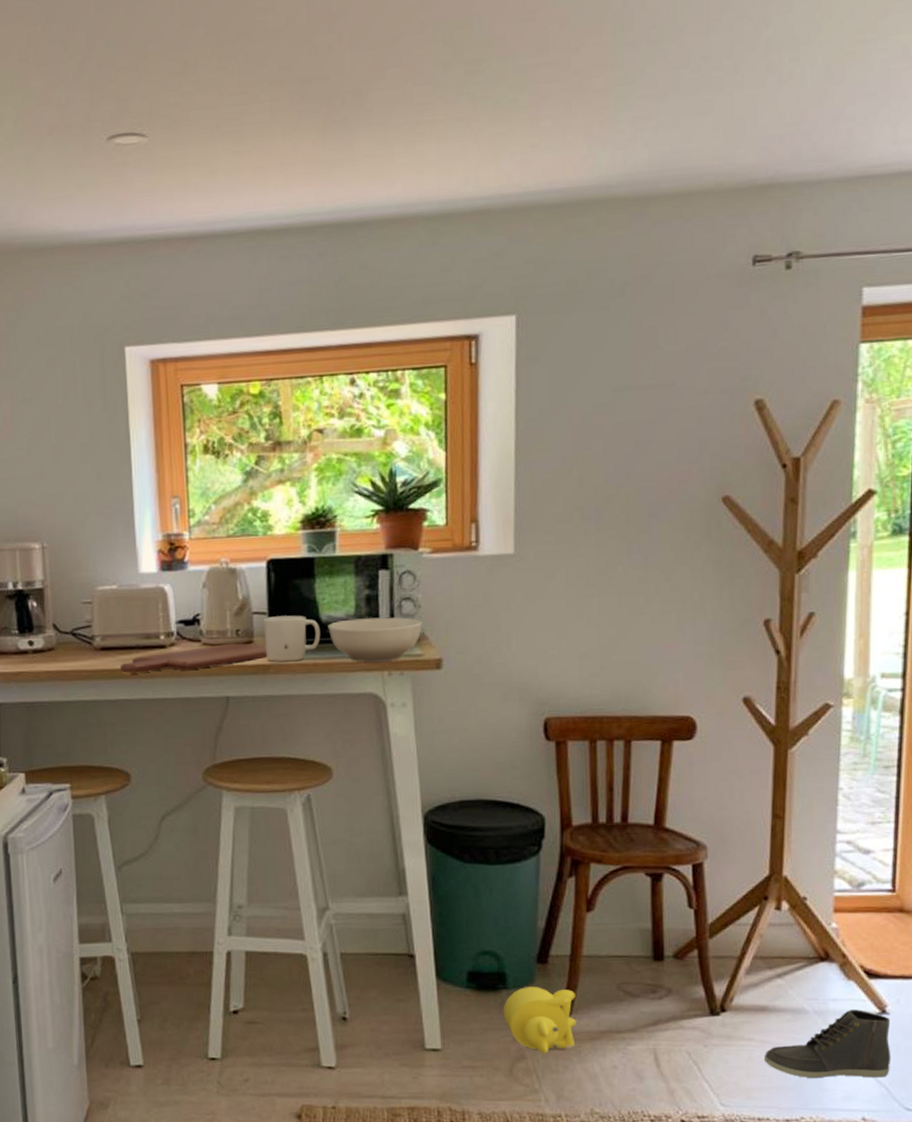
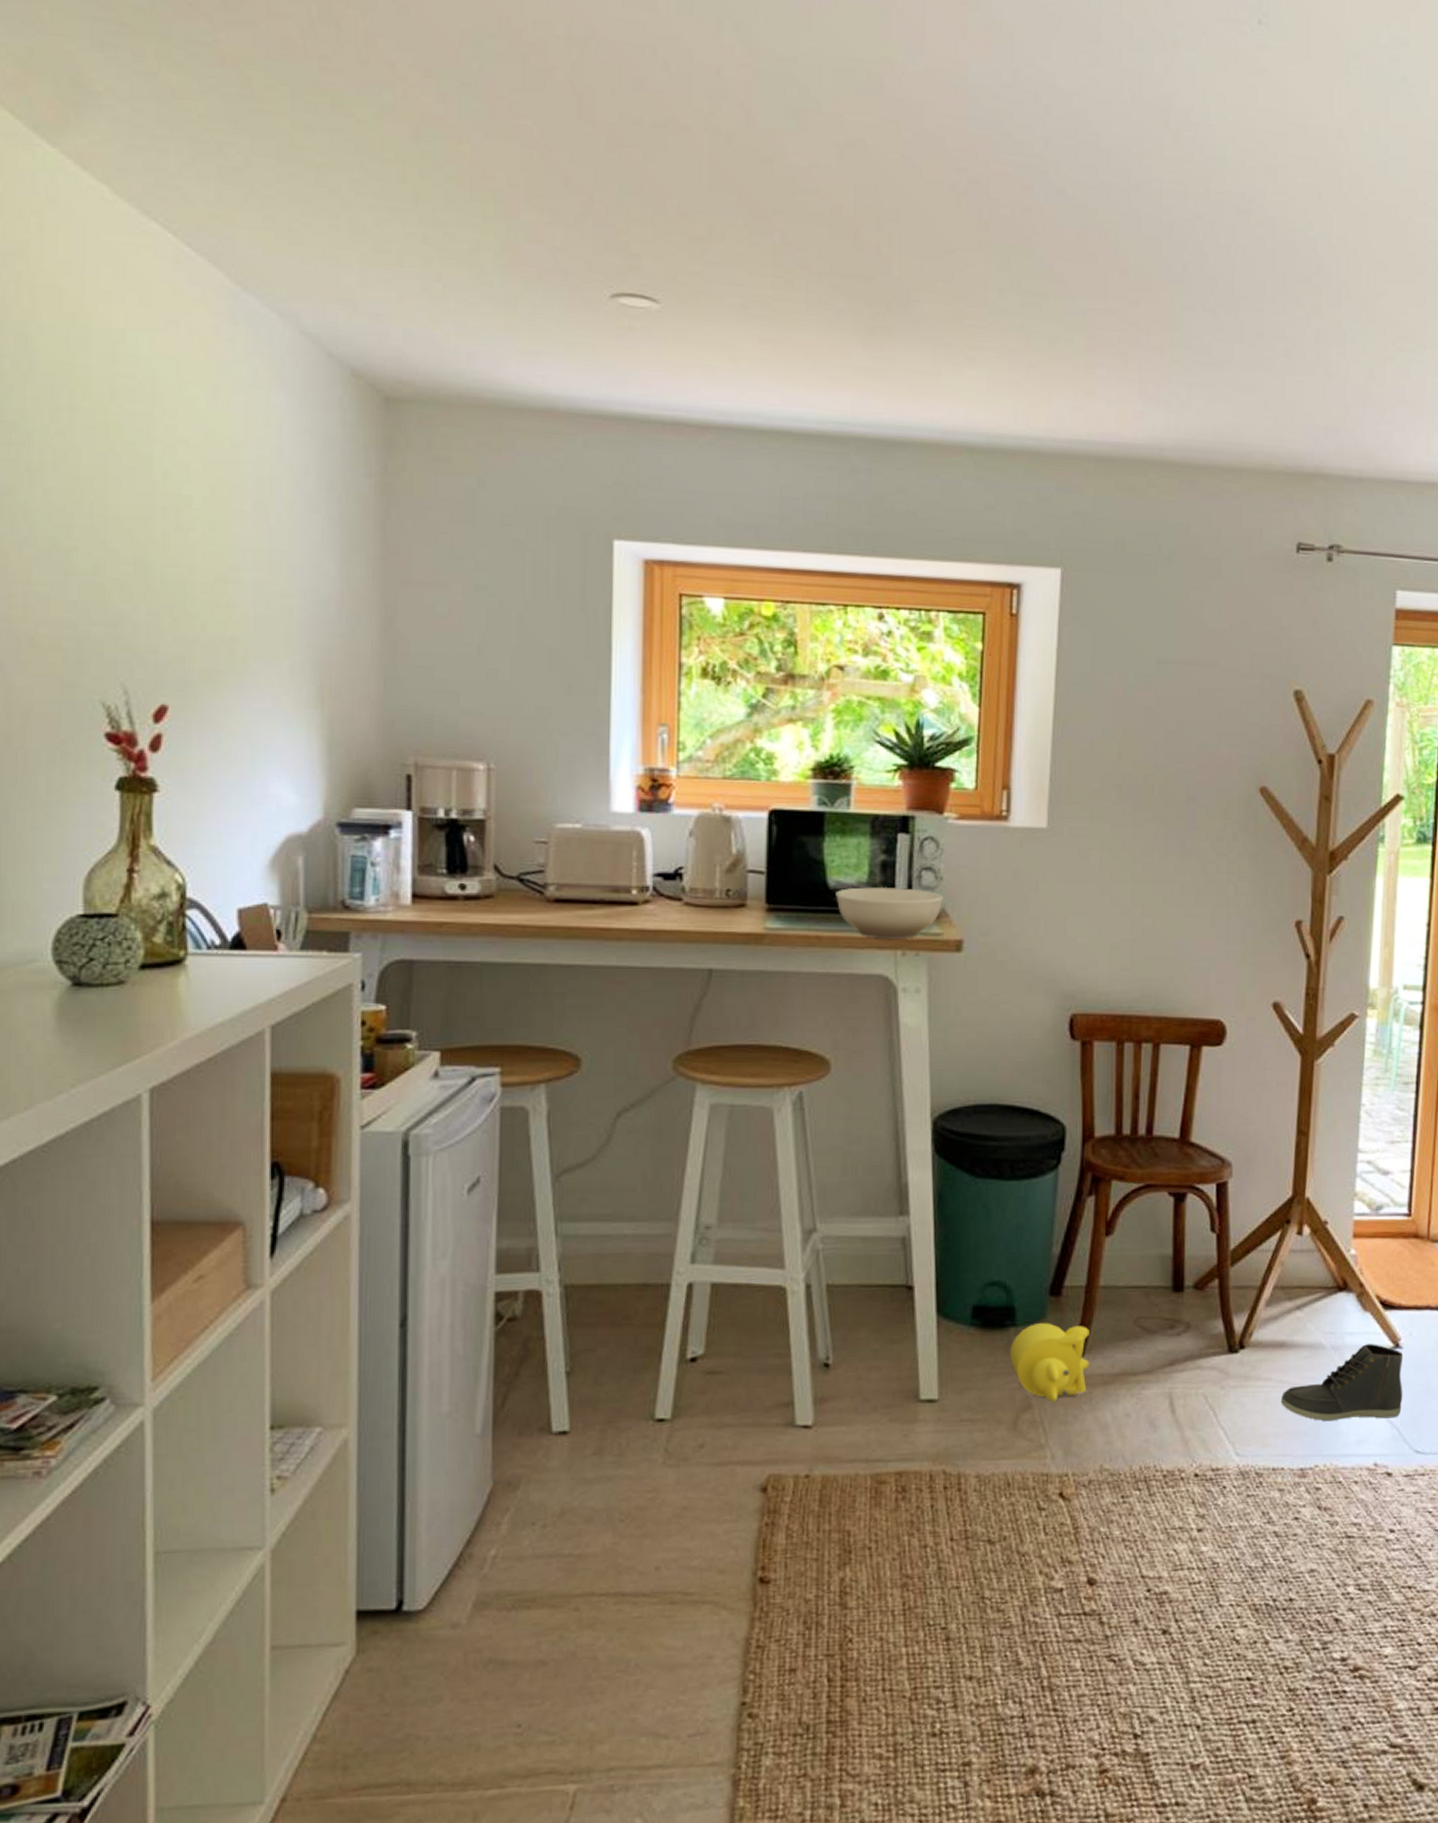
cutting board: present [120,643,268,673] -> none [577,905,762,934]
mug: present [263,615,321,662] -> none [759,877,827,932]

